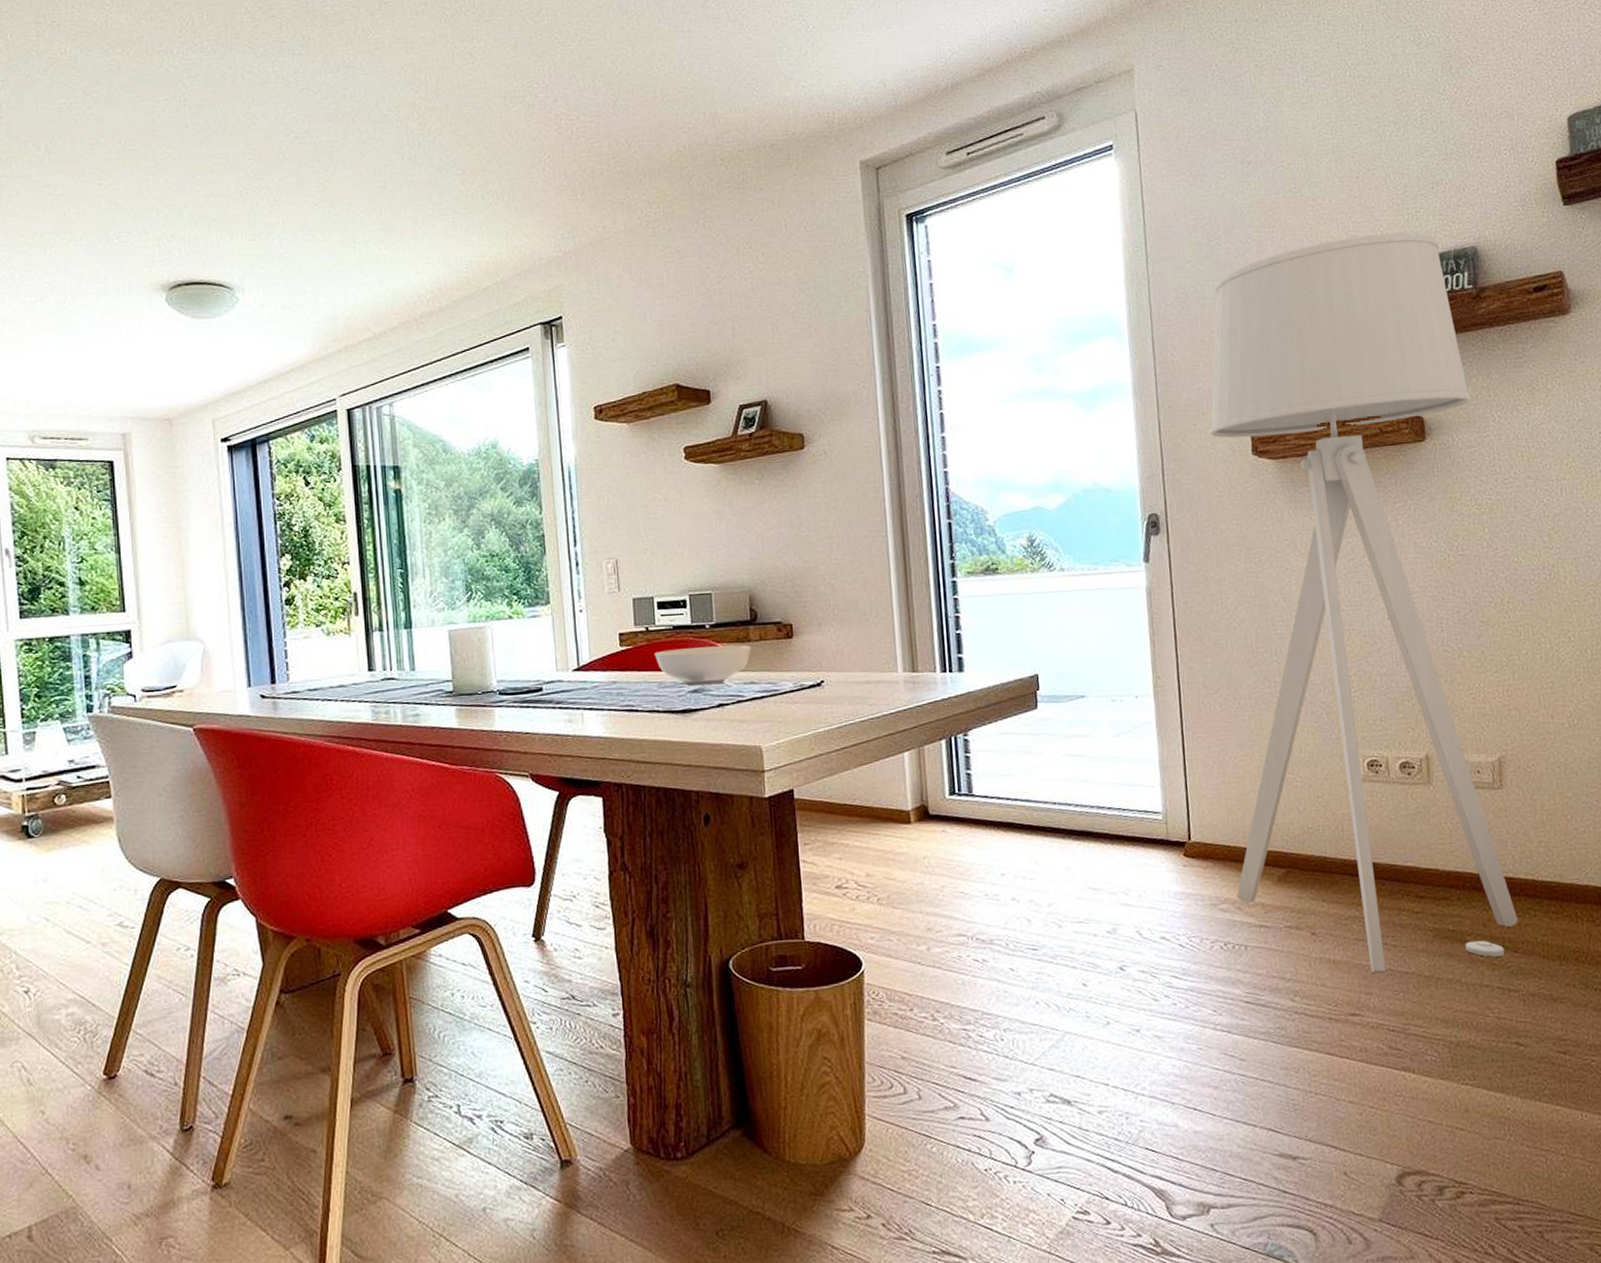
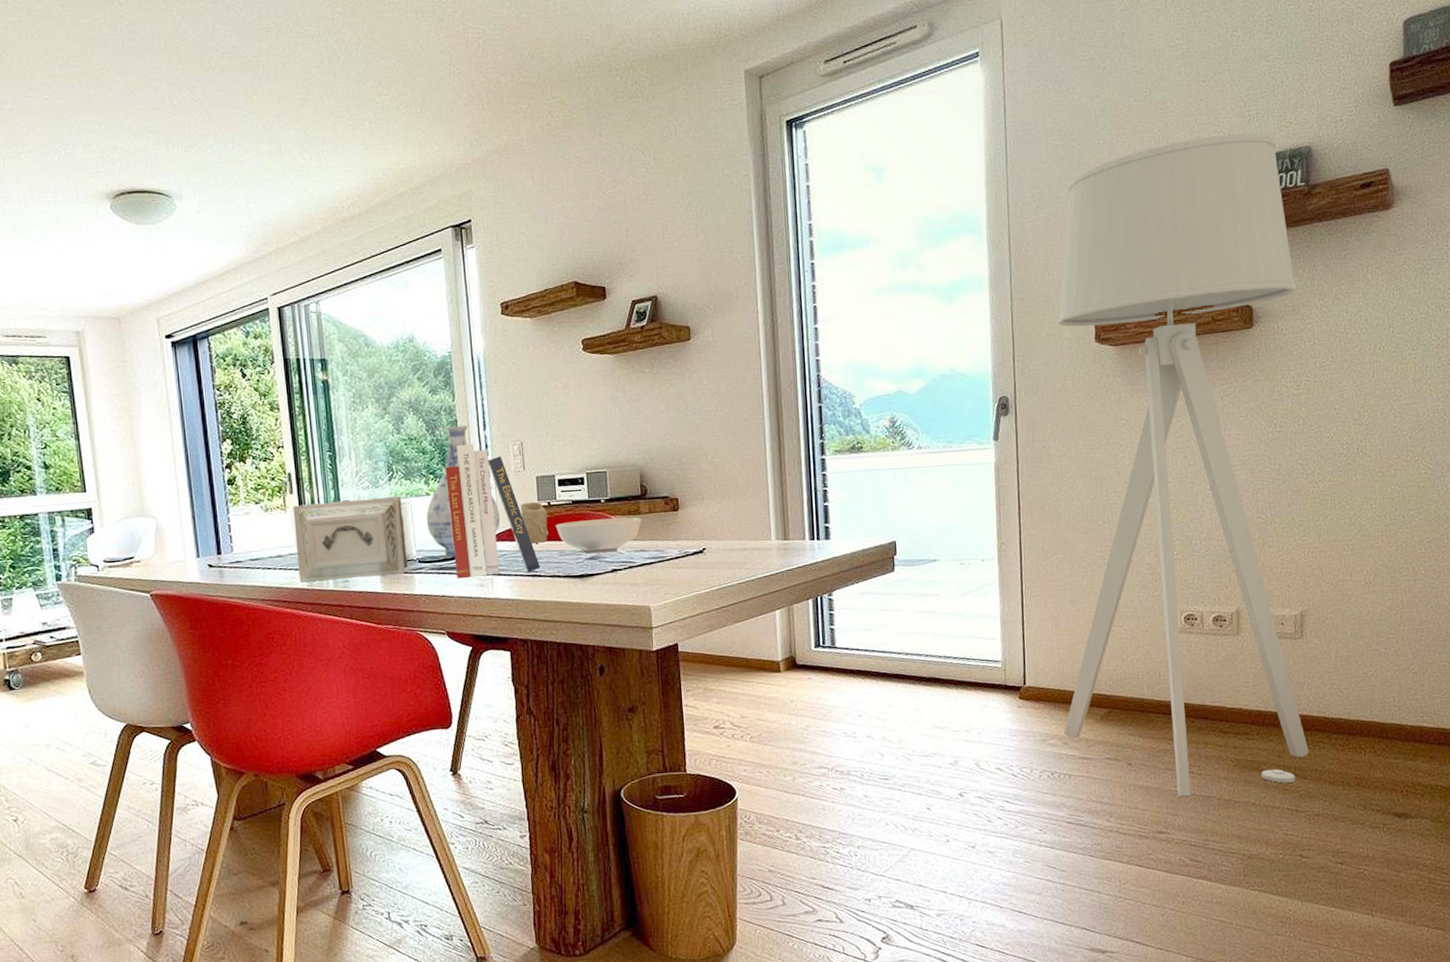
decorative box: none [358,619,487,718] -> present [293,496,408,584]
vase: none [508,540,592,689] -> present [426,425,501,557]
books: none [530,561,637,714] -> present [445,443,540,579]
candle: none [614,627,646,674] -> present [520,502,548,544]

